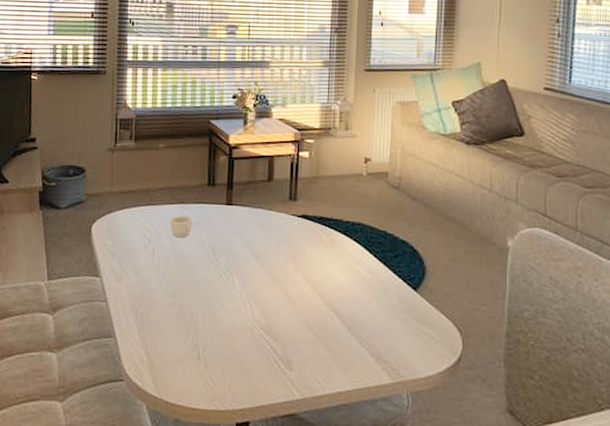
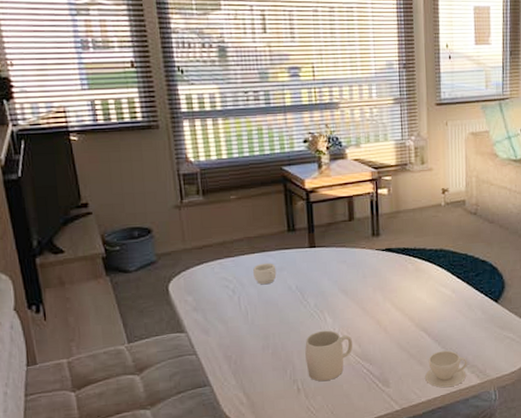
mug: none [209,295,259,352] -> present [305,330,353,382]
teacup: none [331,337,379,383] -> present [425,350,467,388]

